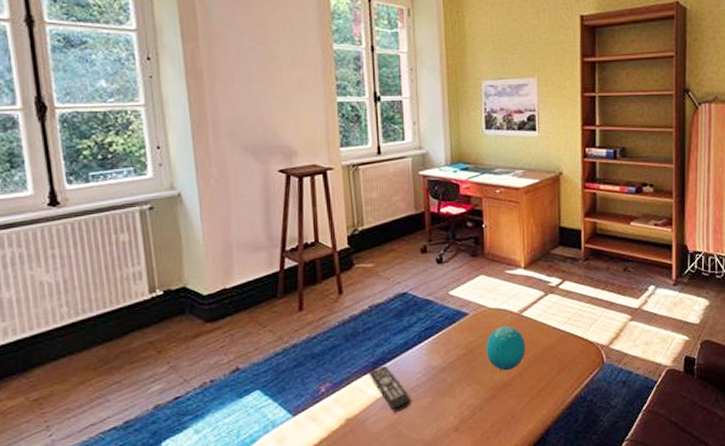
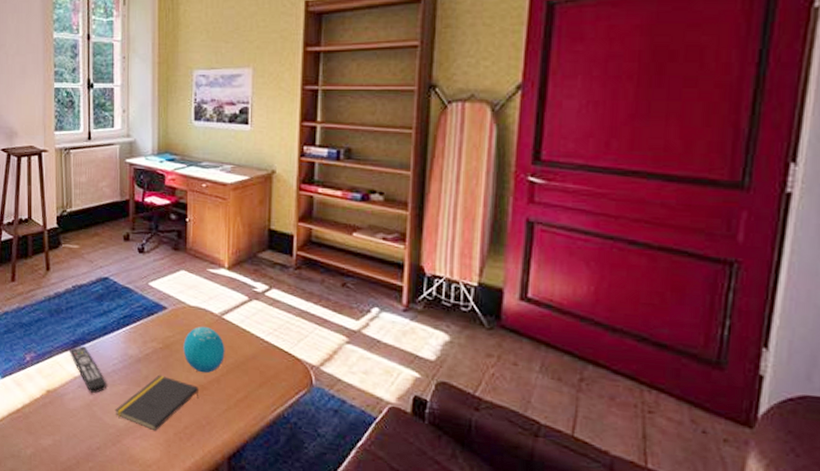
notepad: none [421,380,504,437] -> present [115,374,199,432]

